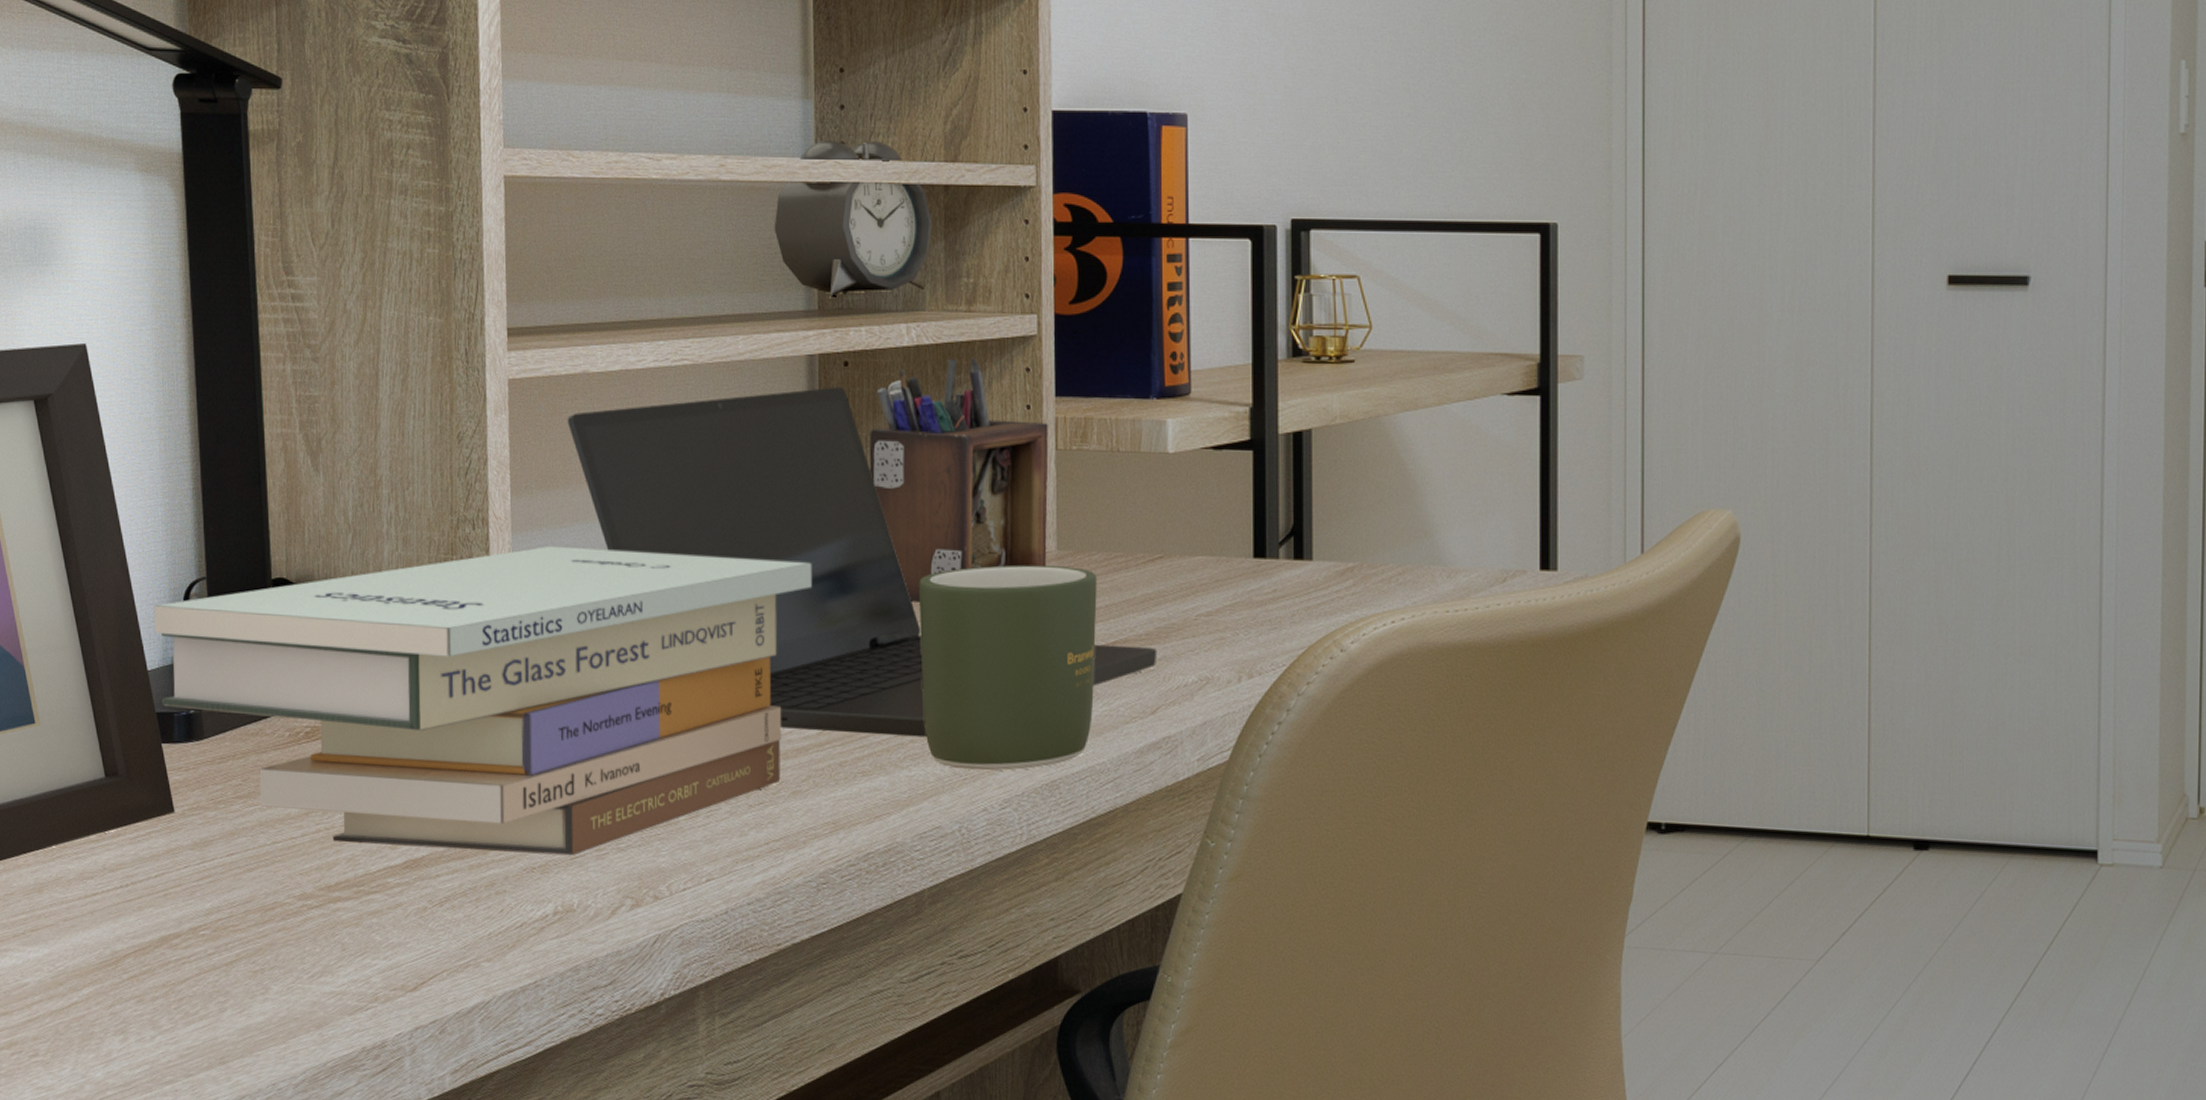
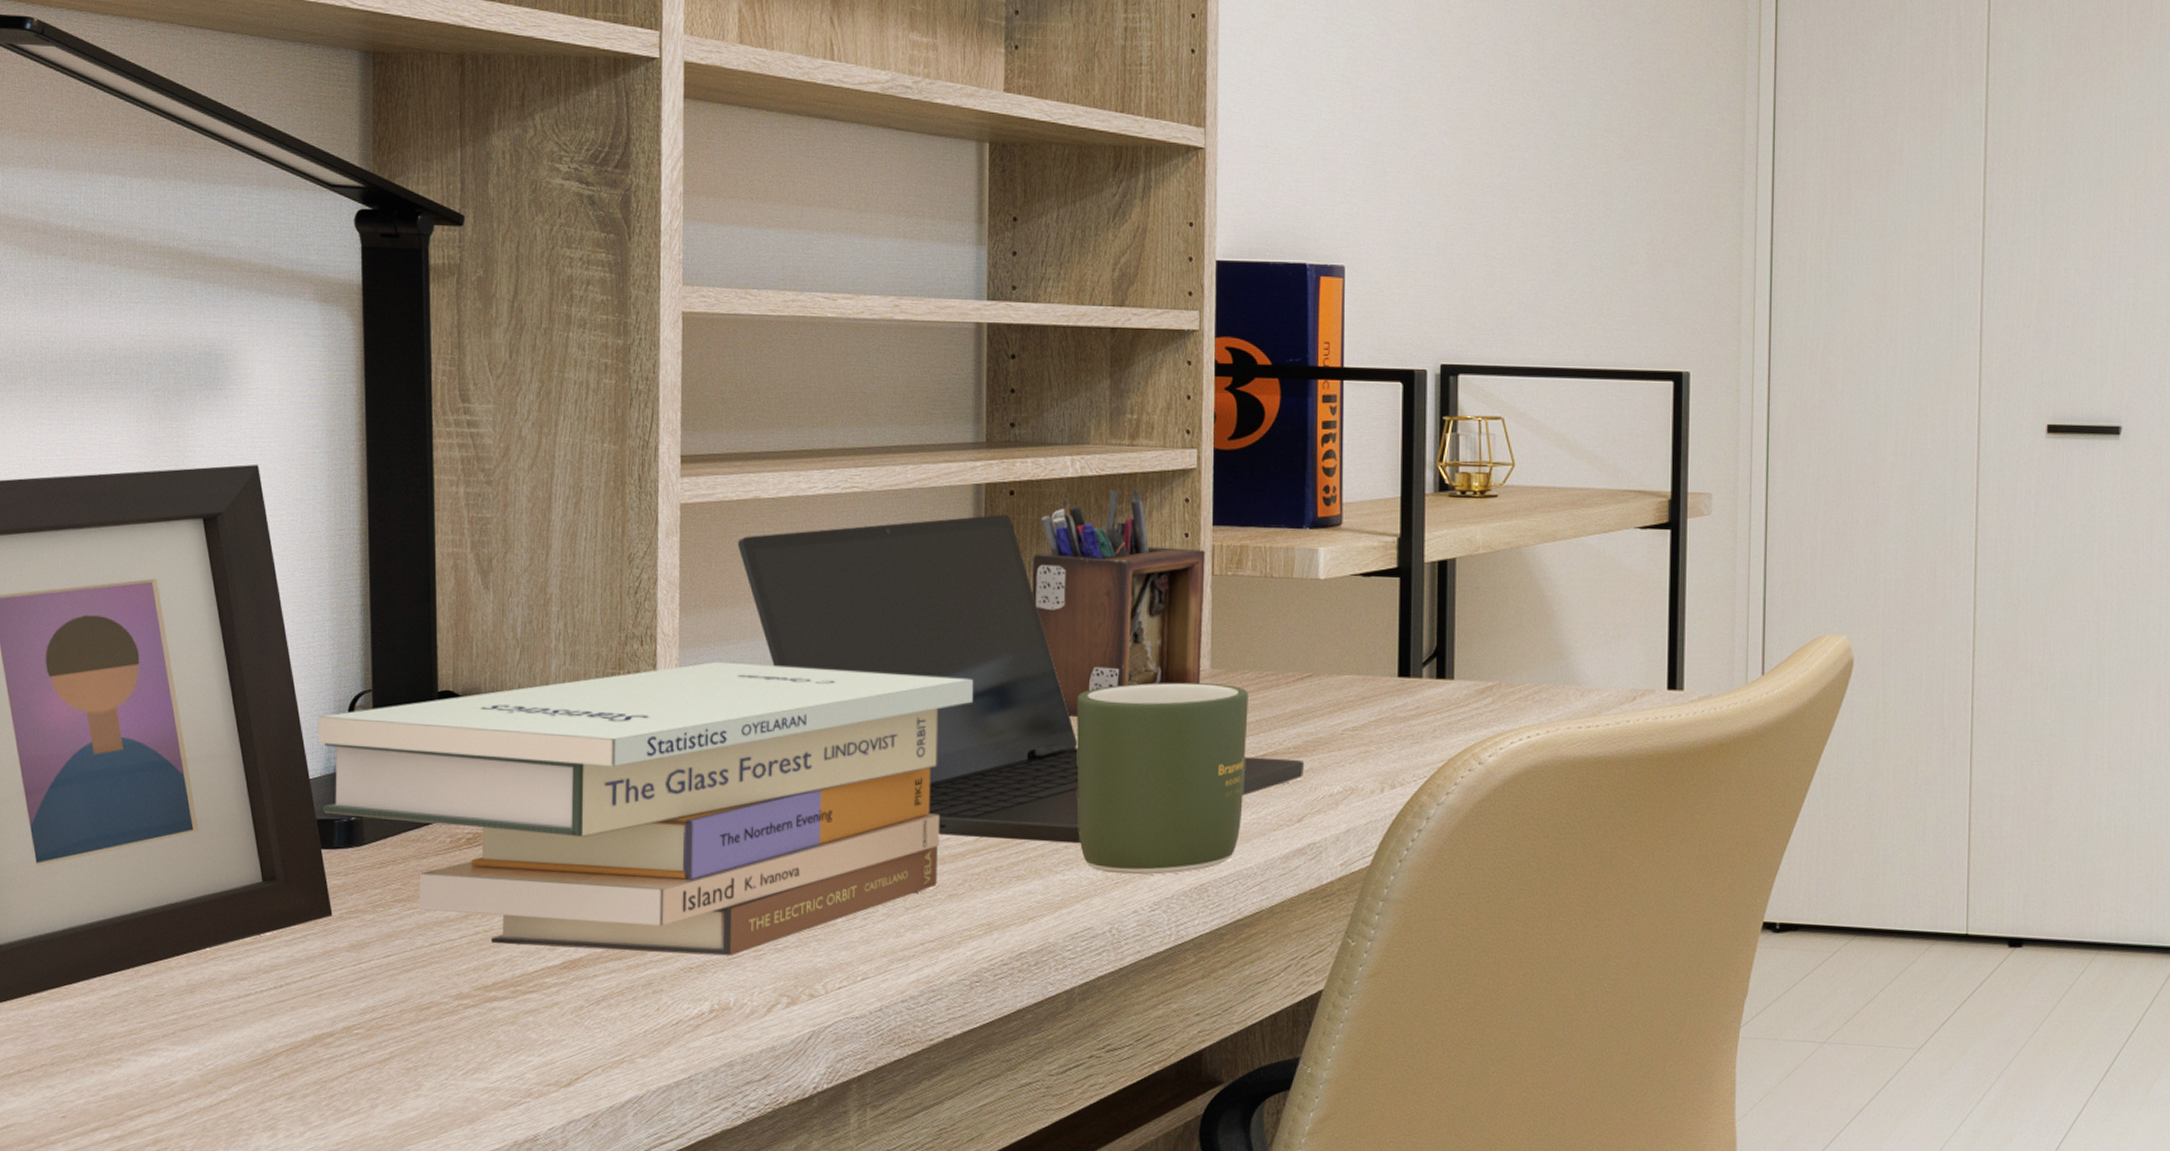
alarm clock: present [774,140,933,297] -> none [945,284,1099,430]

